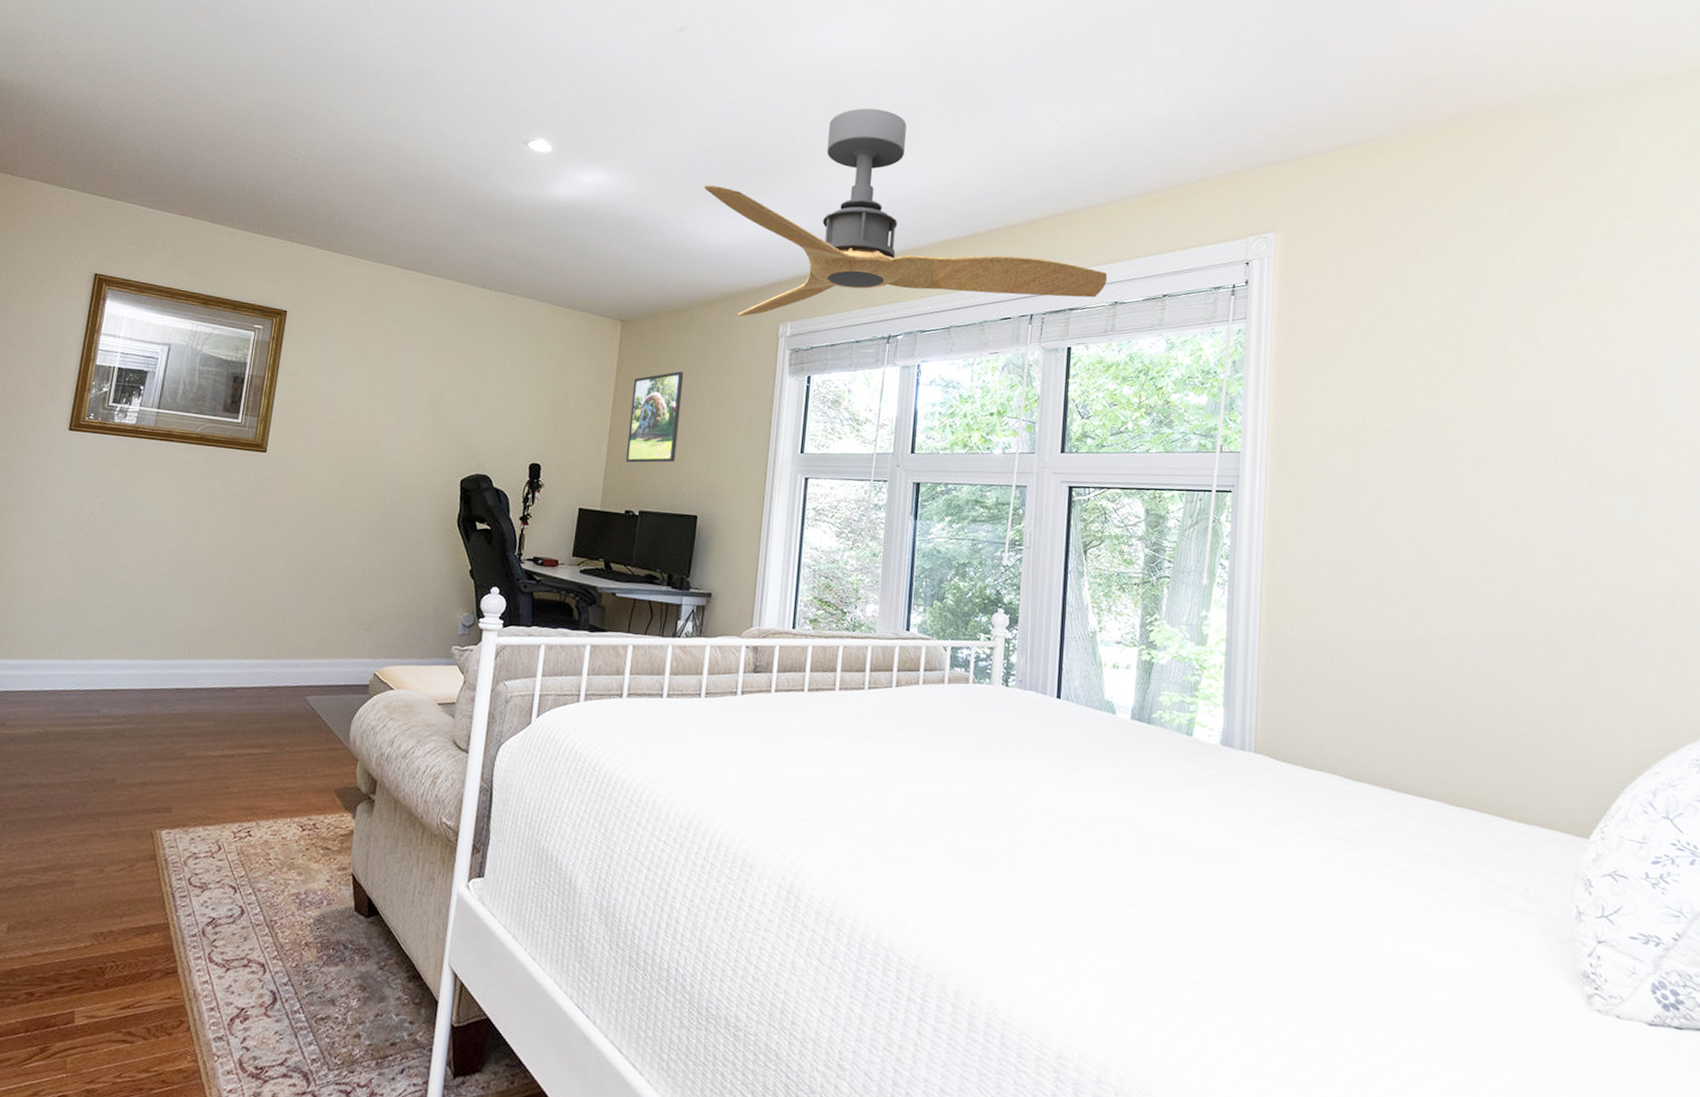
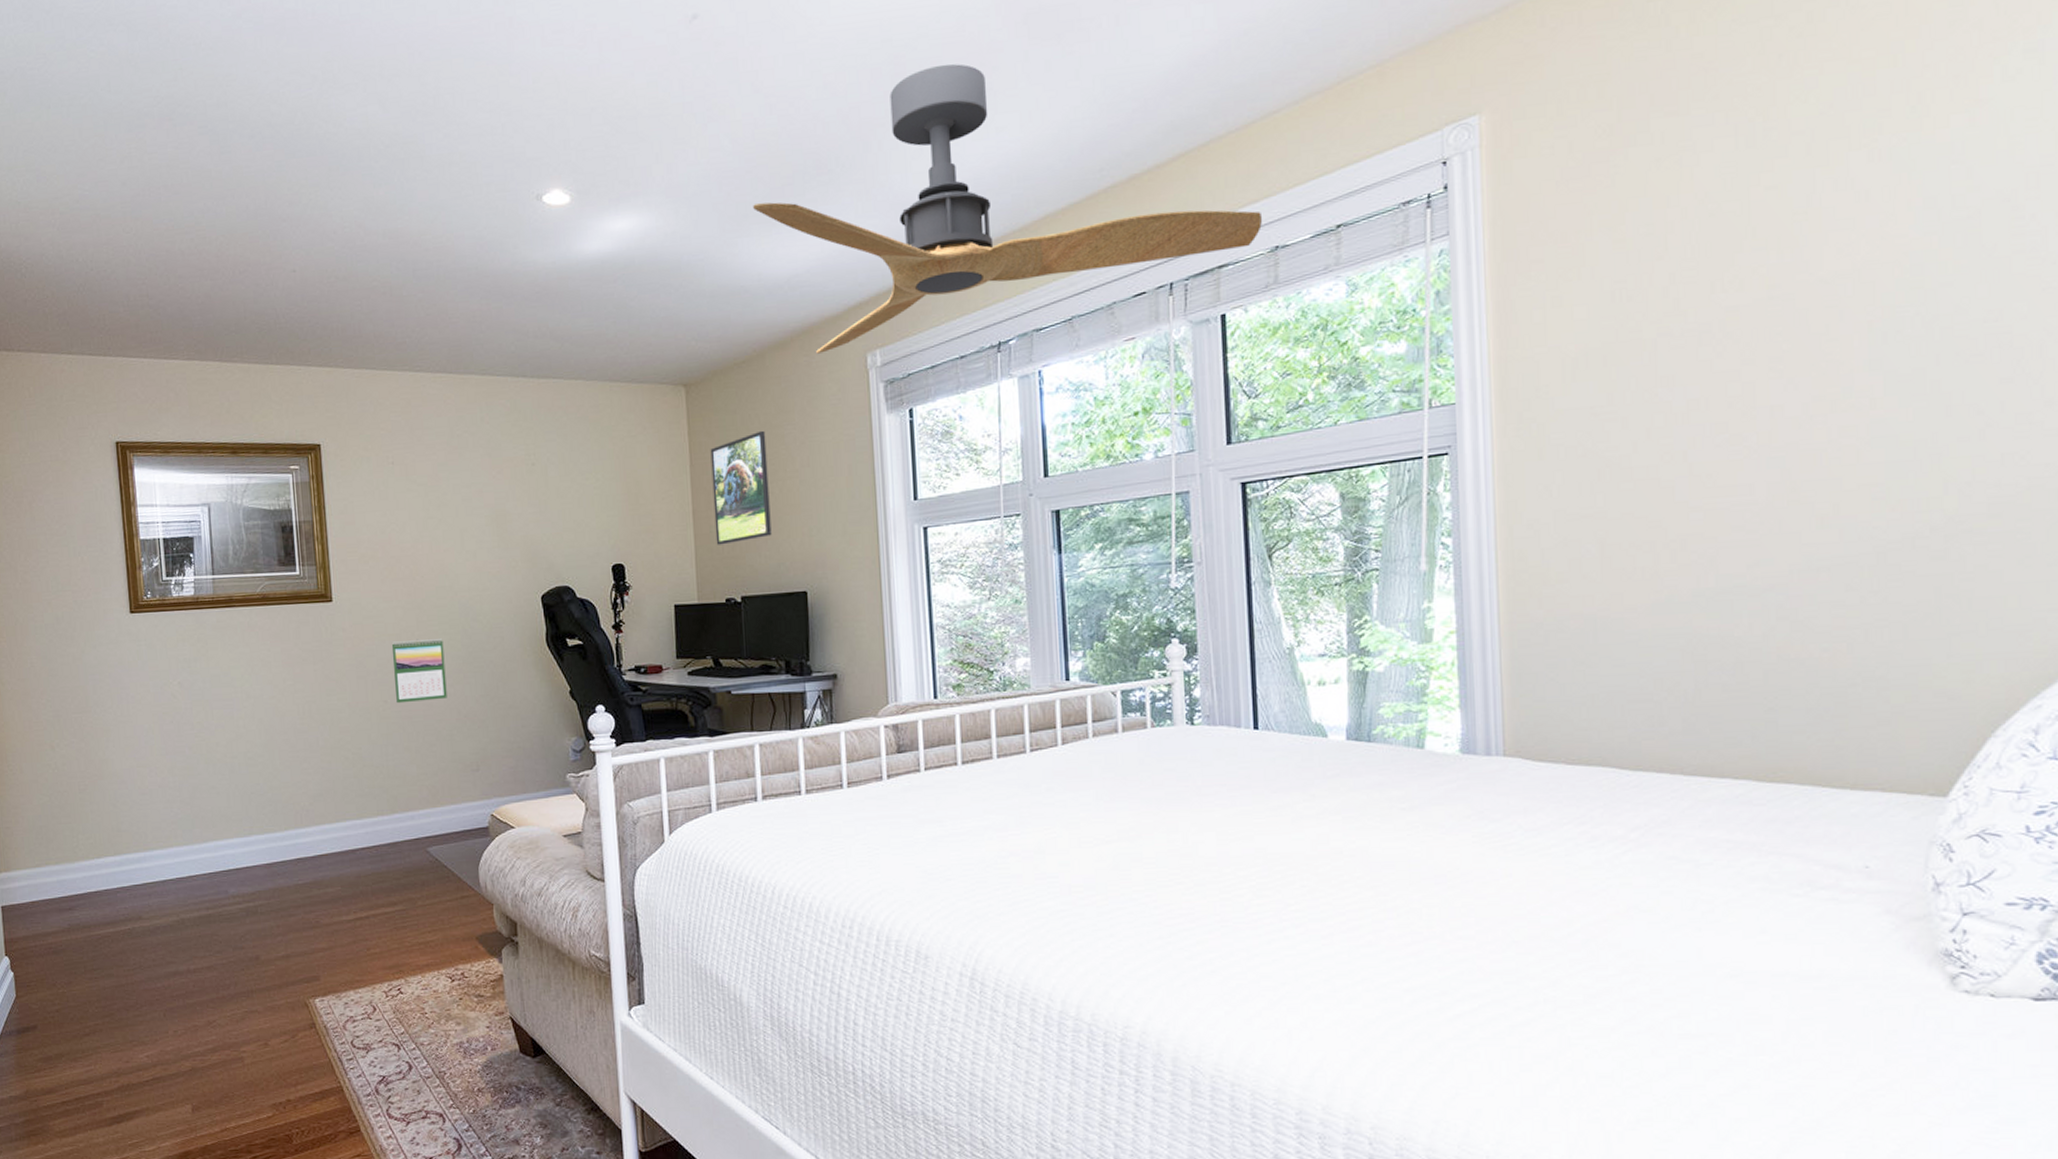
calendar: none [307,498,363,559] -> present [391,639,447,704]

